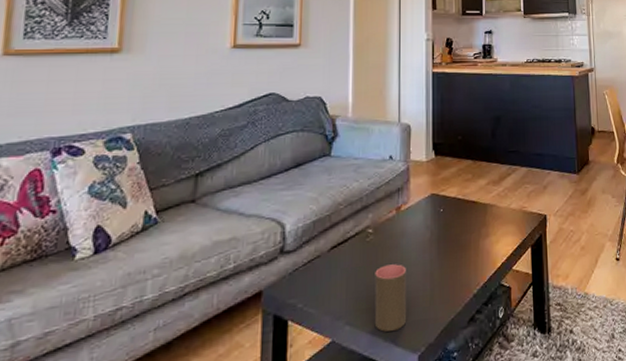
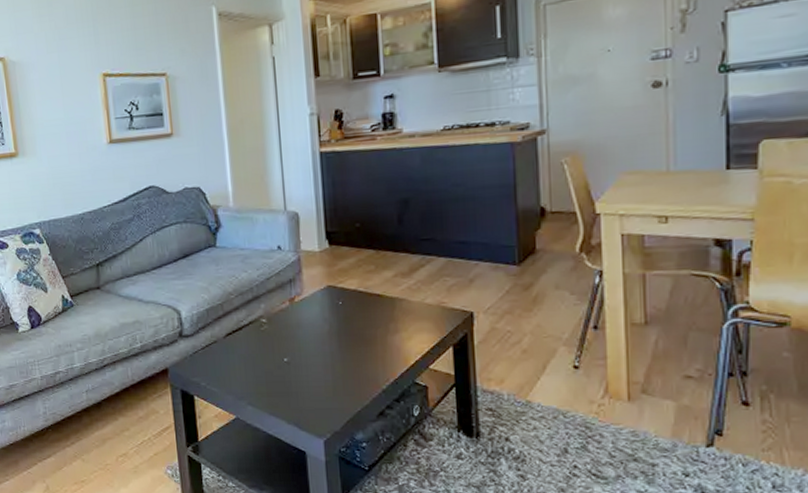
cup: present [374,264,407,332] -> none [272,354,310,415]

